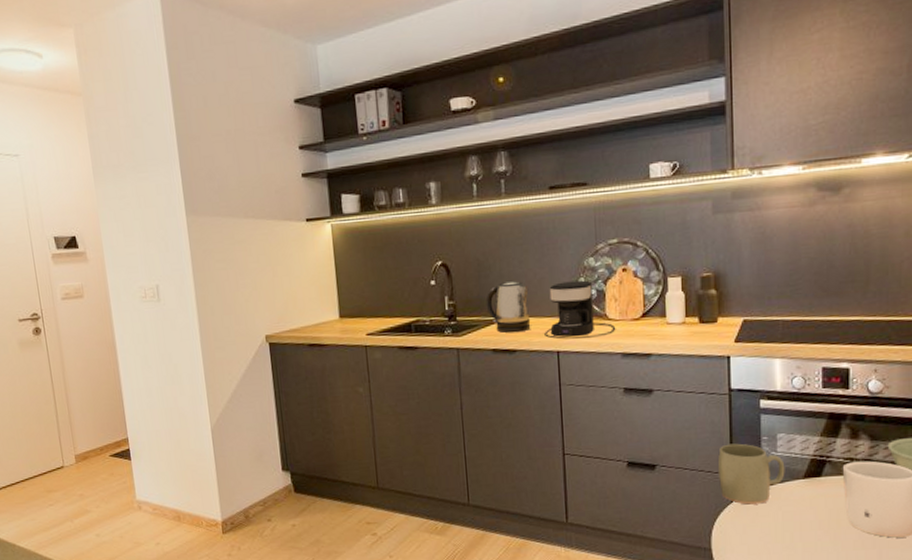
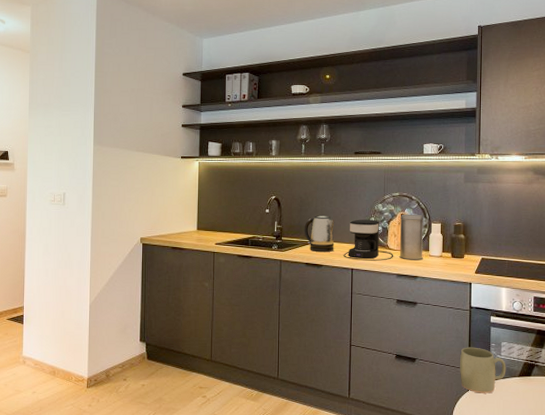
canister: none [621,266,658,333] -> present [399,214,424,260]

